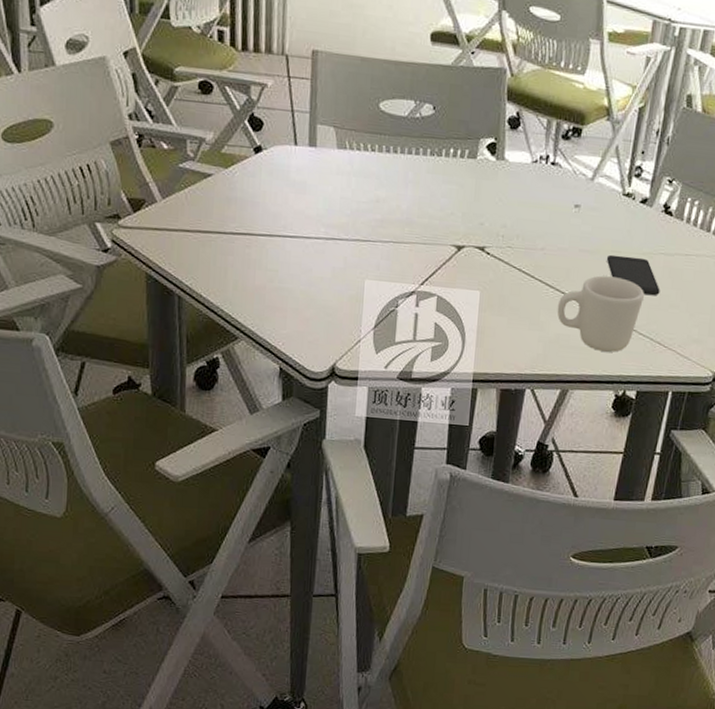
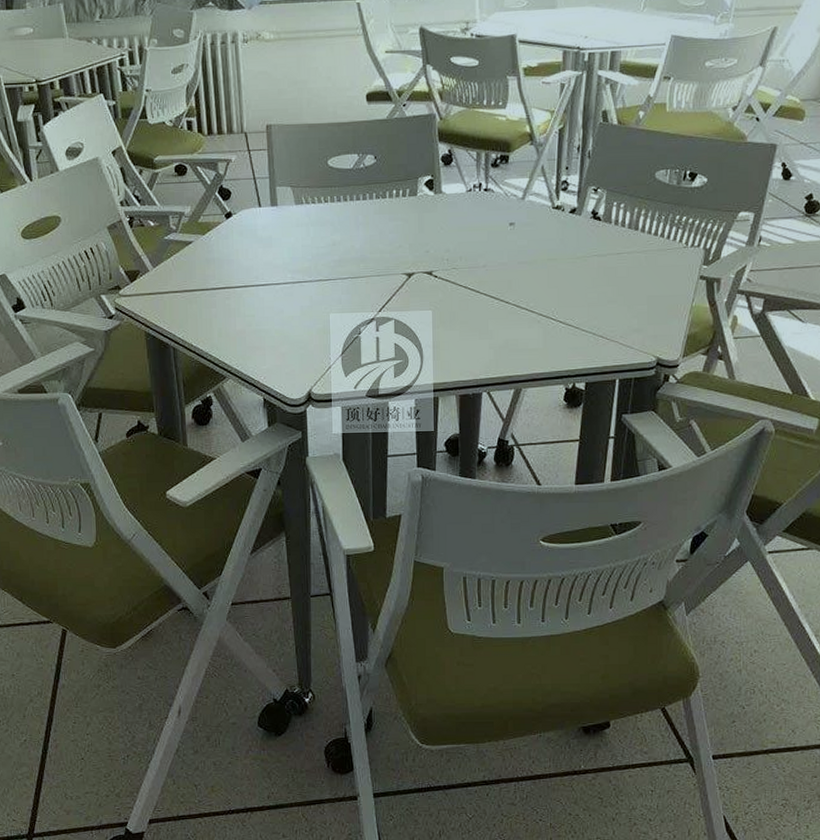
mug: present [557,275,644,352] -> none [503,282,582,350]
mobile phone: present [606,254,660,296] -> none [543,262,597,295]

